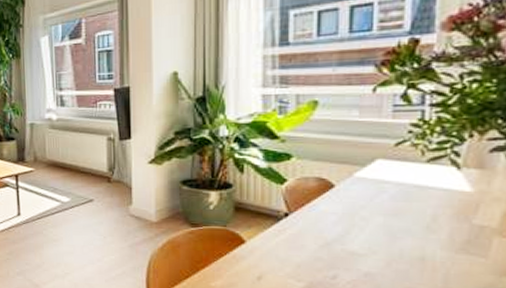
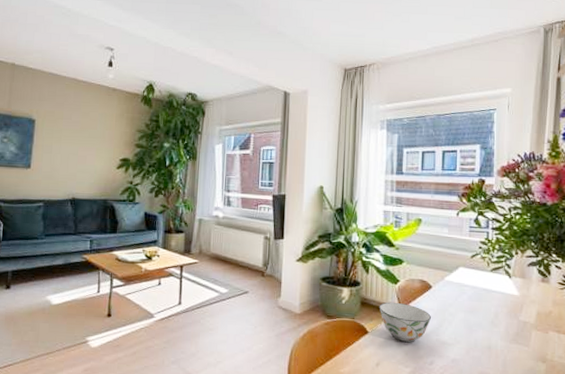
soup bowl: none [259,206,335,254] -> present [379,302,432,343]

